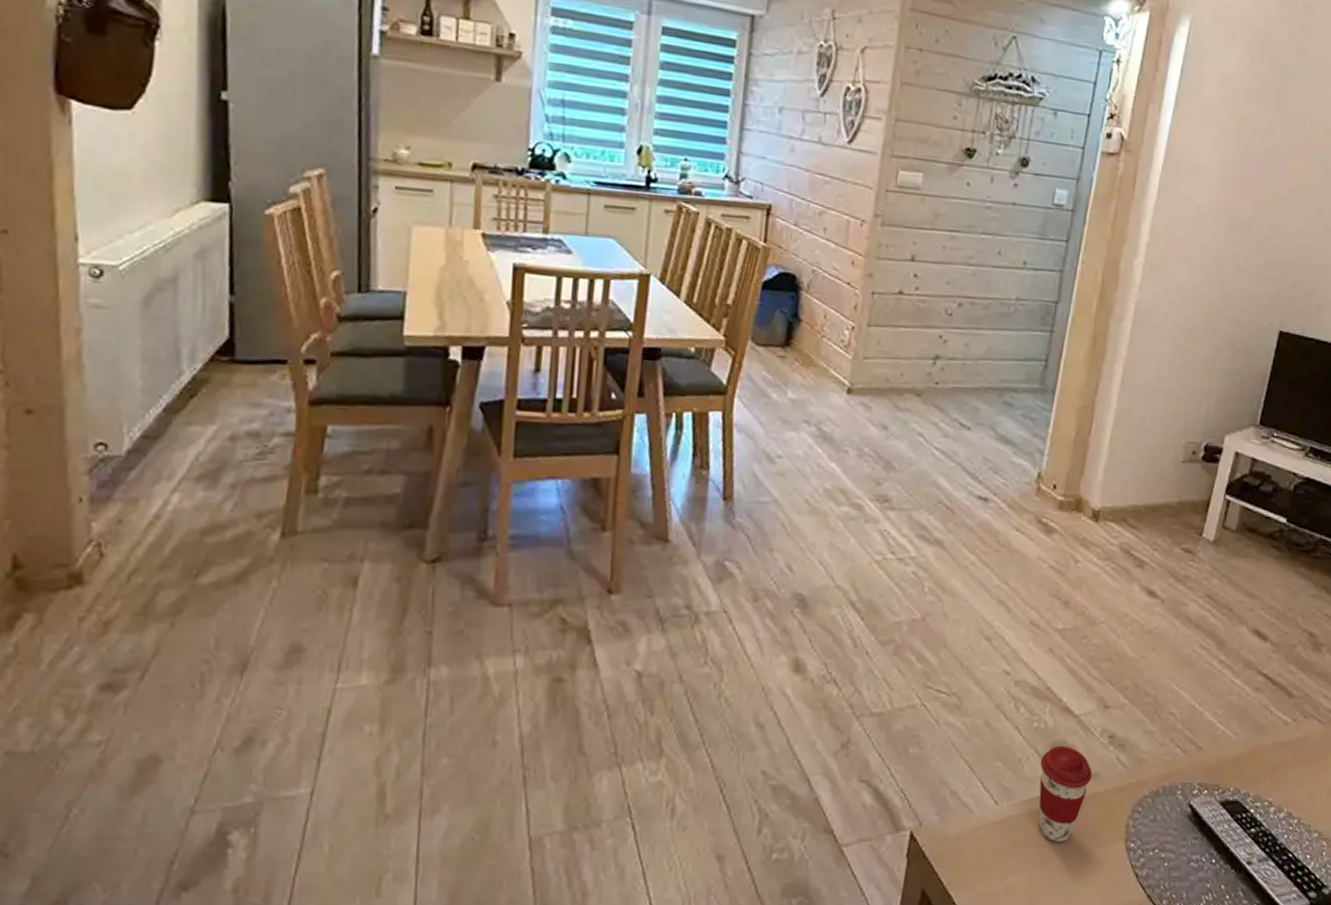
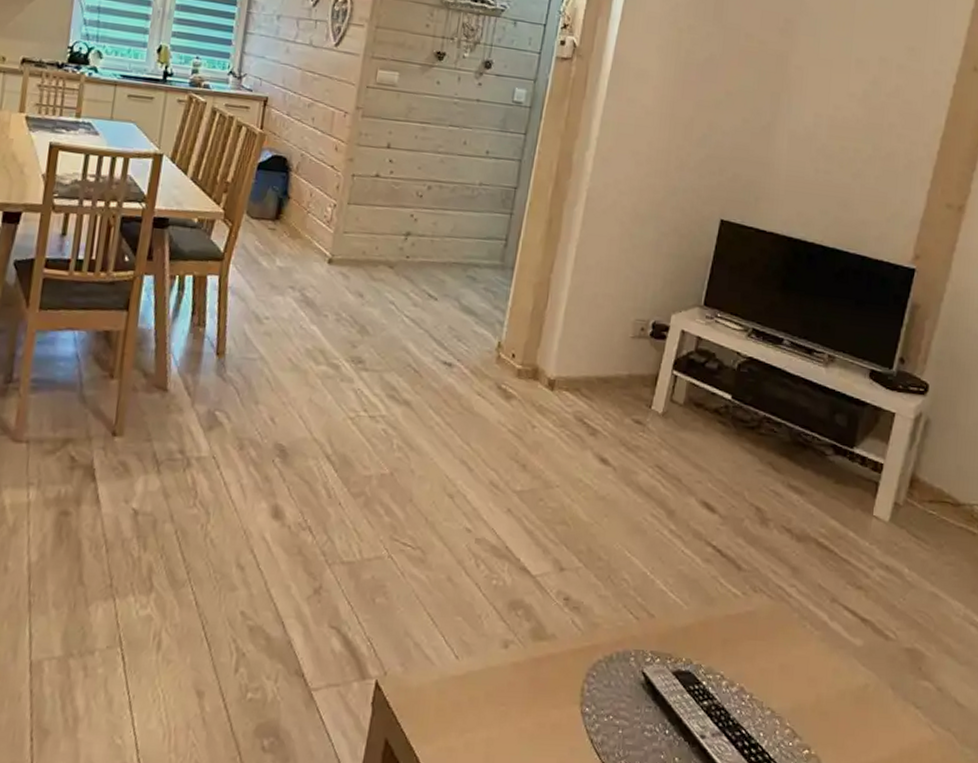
coffee cup: present [1039,745,1092,842] -> none [497,604,548,702]

